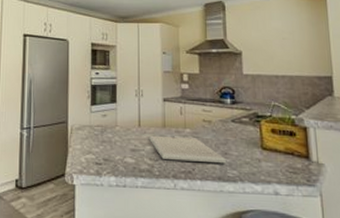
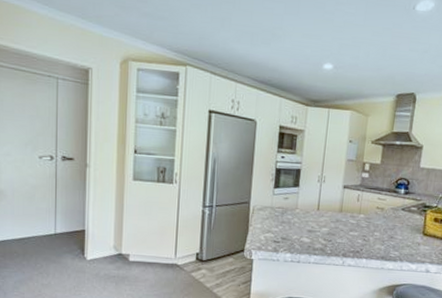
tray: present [148,135,227,164] -> none [325,218,392,246]

